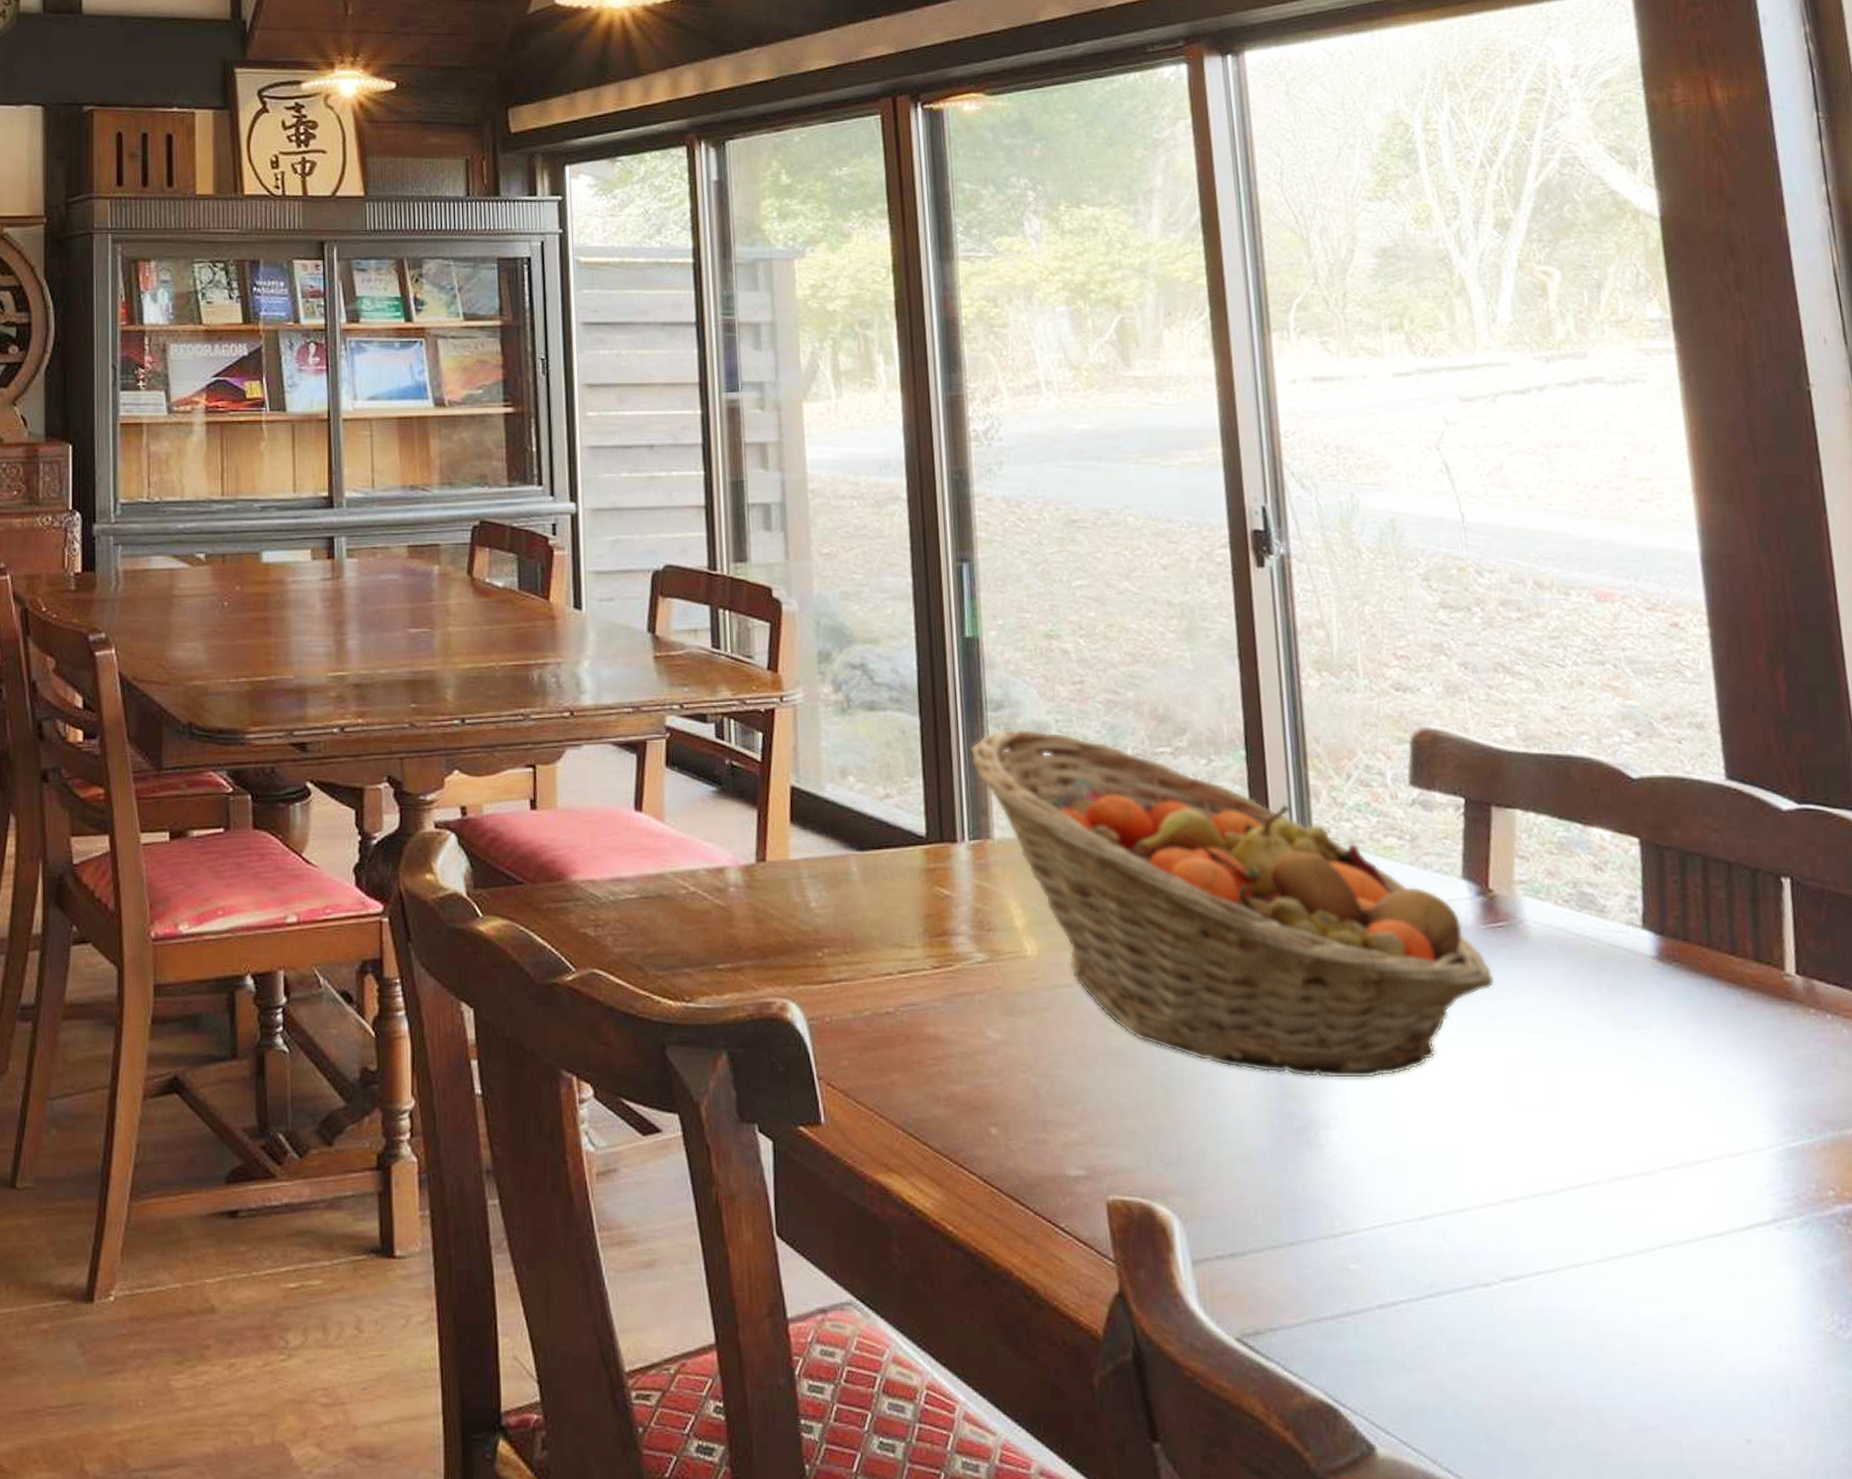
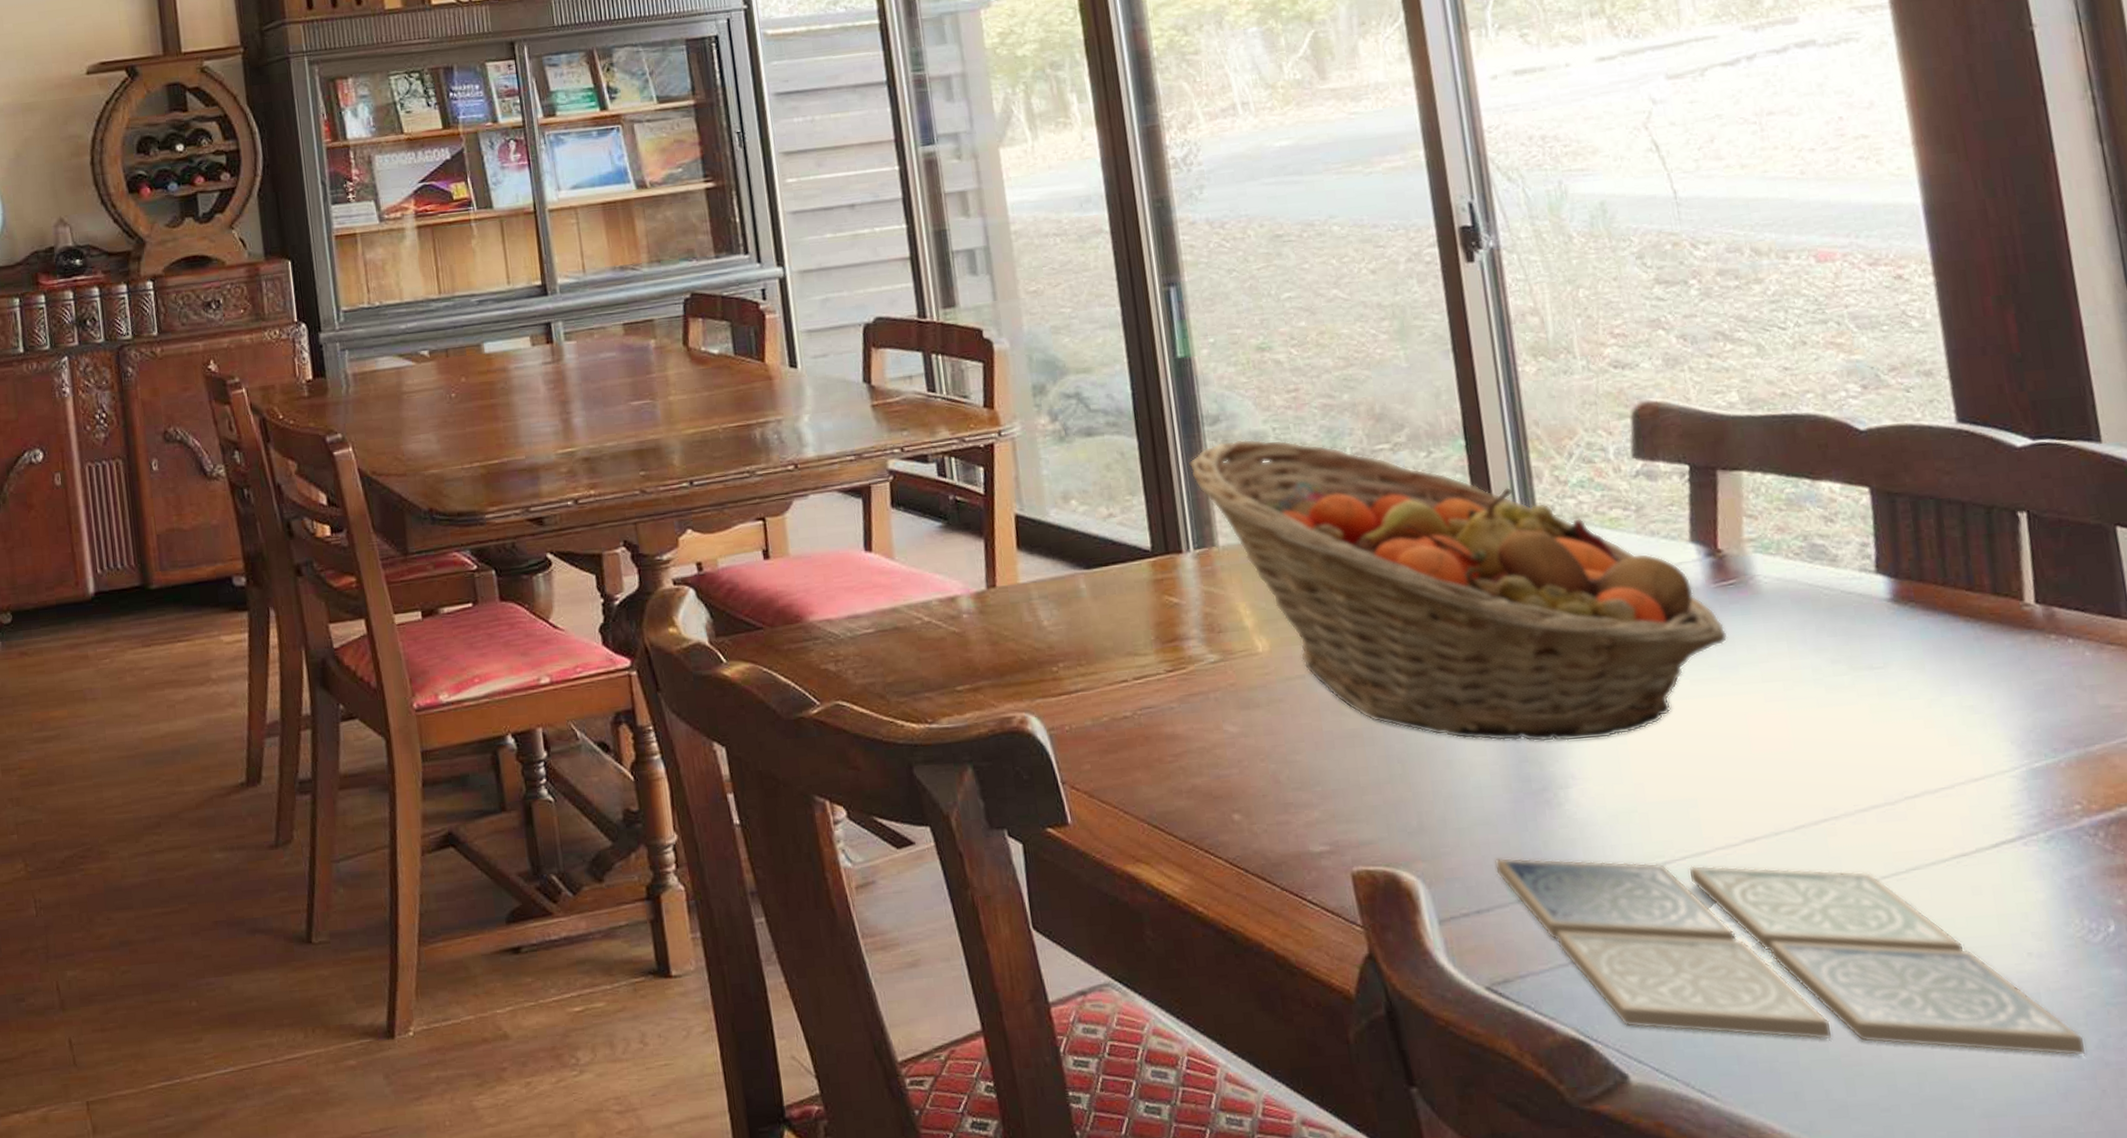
drink coaster: none [1251,1198,1833,1461] -> present [1494,857,2087,1056]

